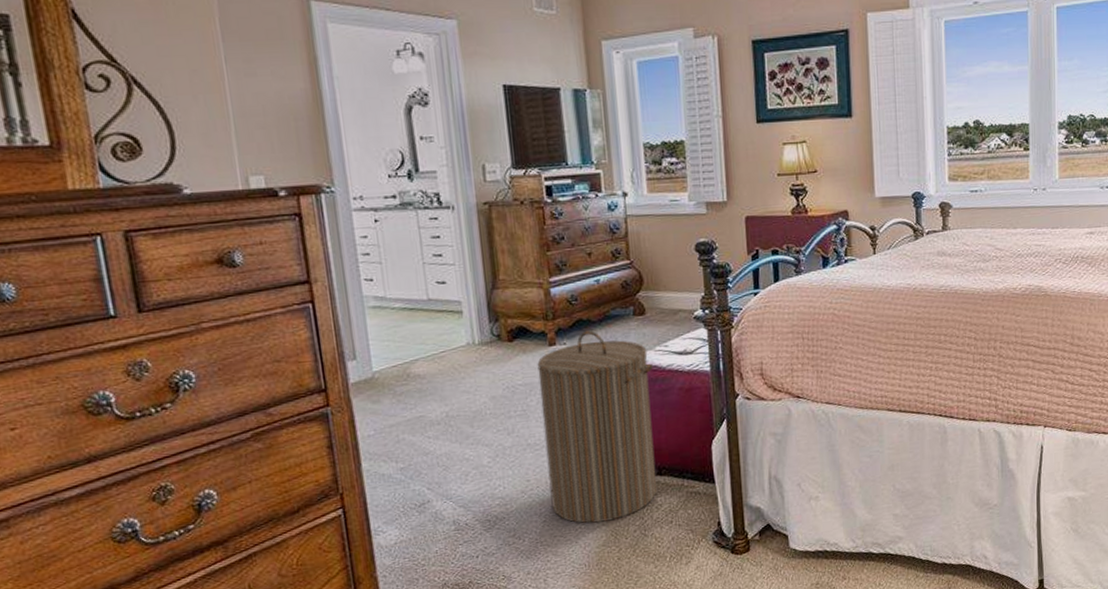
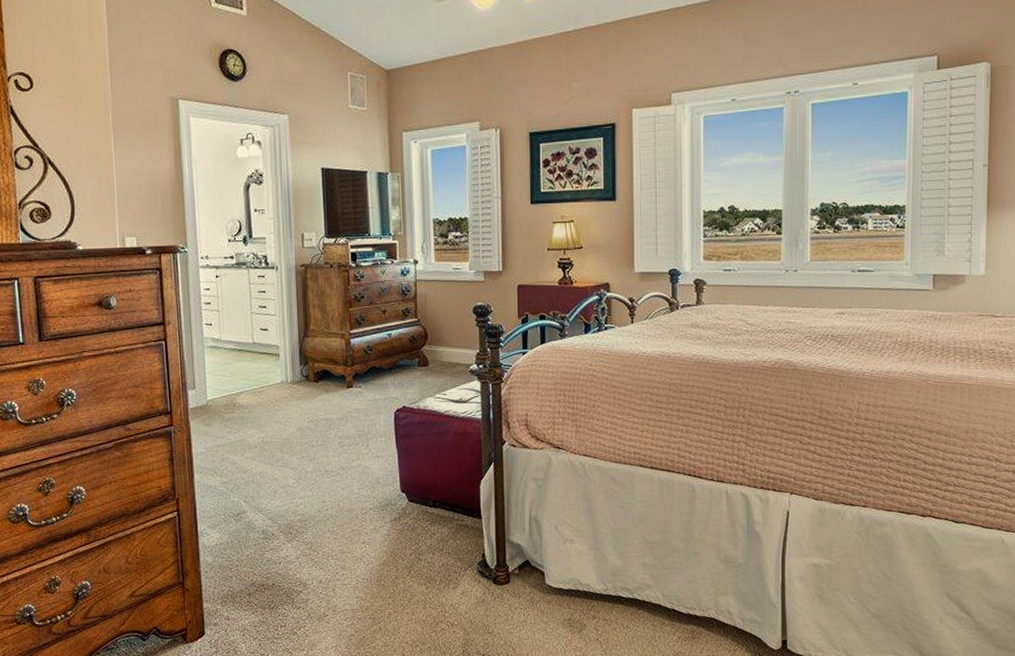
laundry hamper: present [537,330,658,524] -> none [337,377,433,544]

